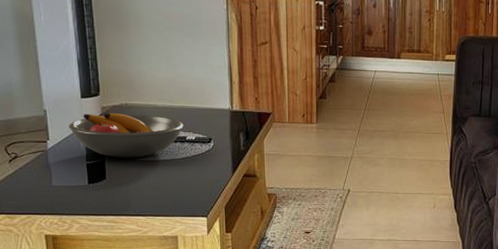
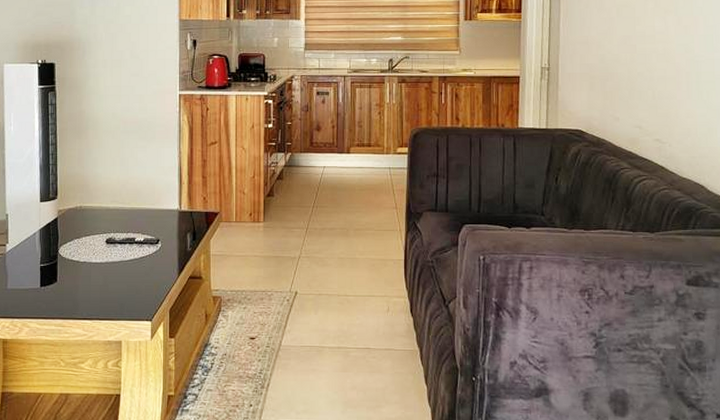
fruit bowl: present [68,113,184,158] -> none [27,216,133,260]

